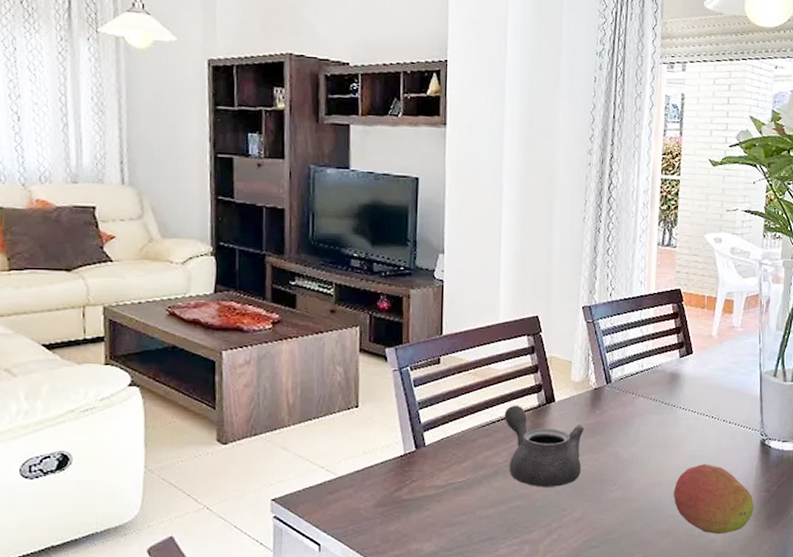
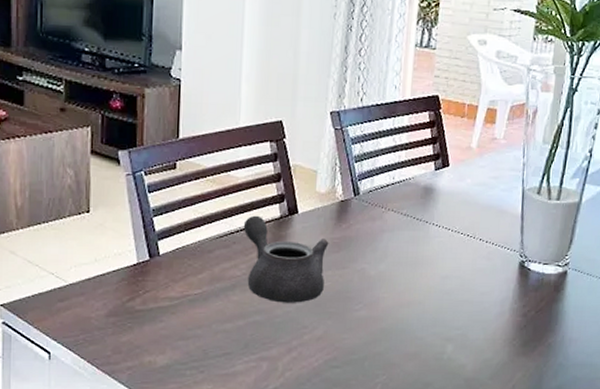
fruit: present [673,464,755,534] -> none [422,285,510,359]

